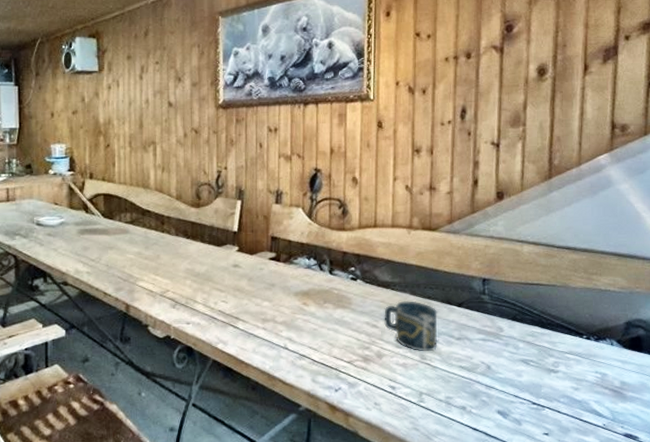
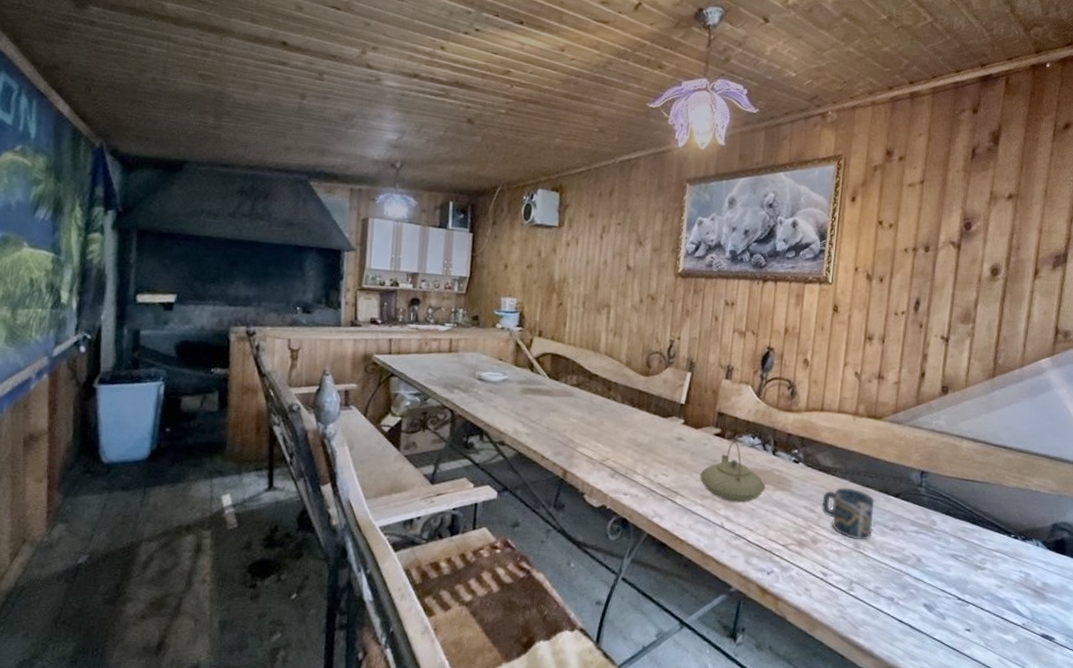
teapot: none [259,263,326,323] -> present [700,441,766,503]

